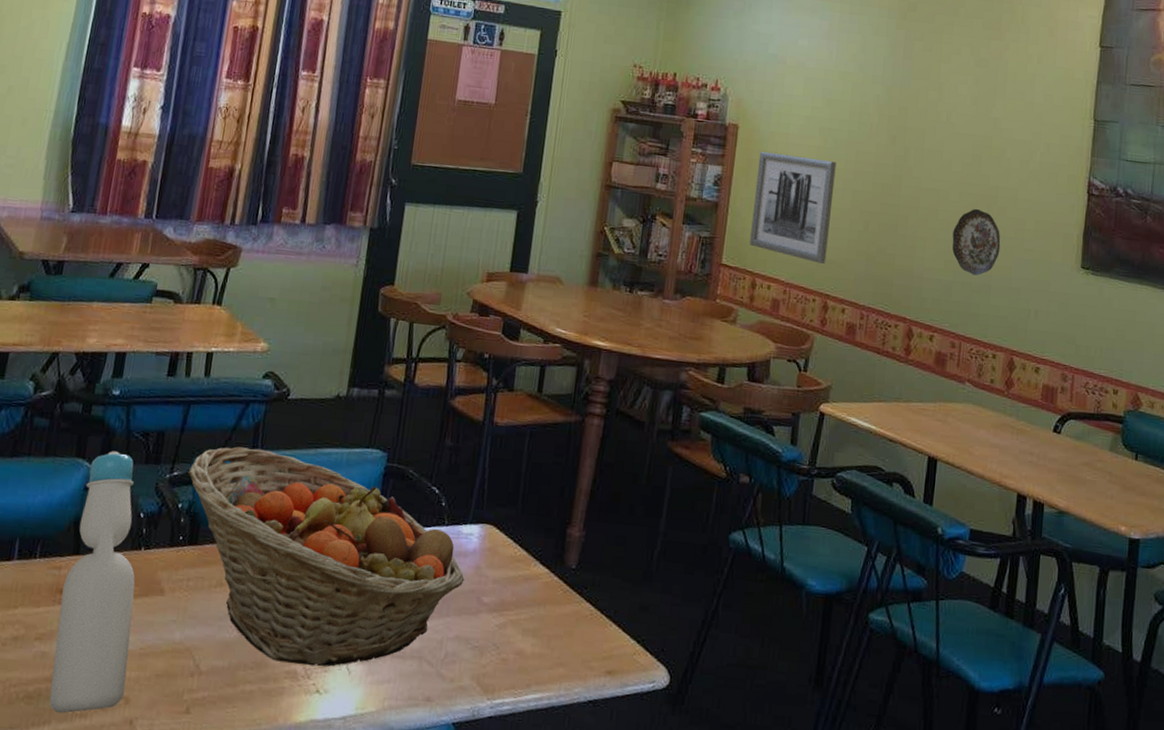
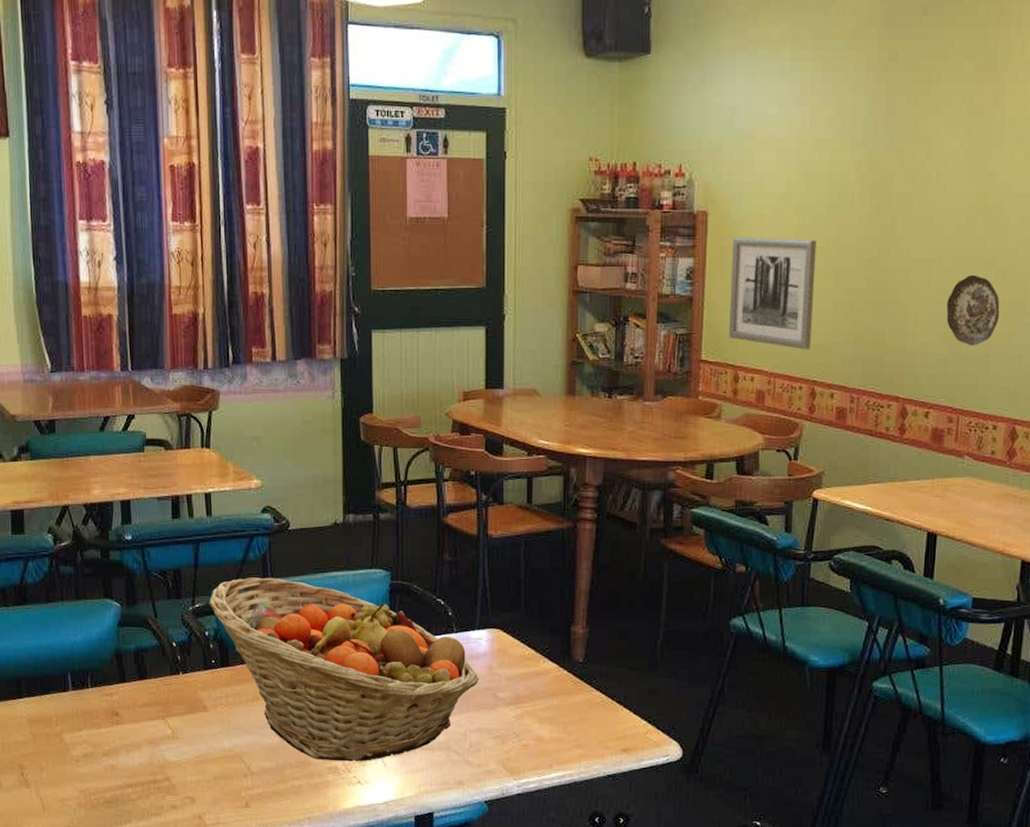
bottle: present [49,451,135,714] -> none [117,590,190,814]

